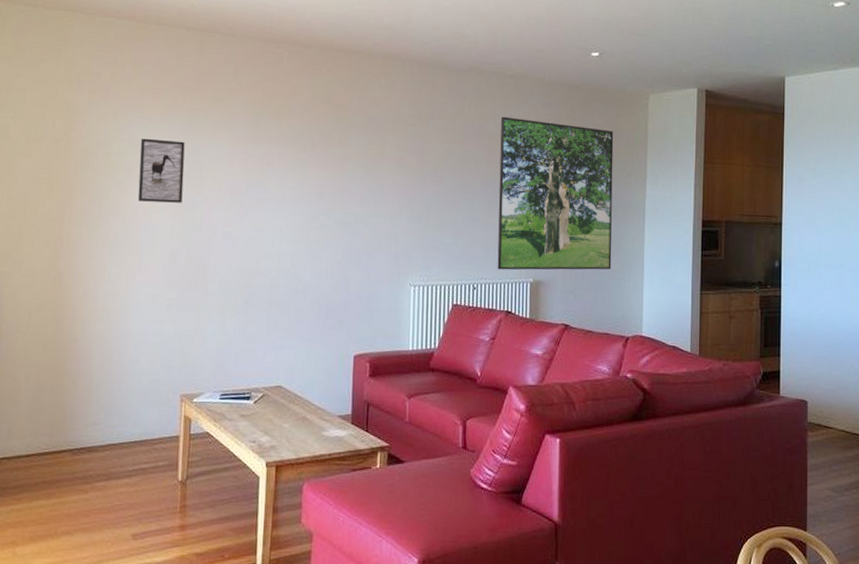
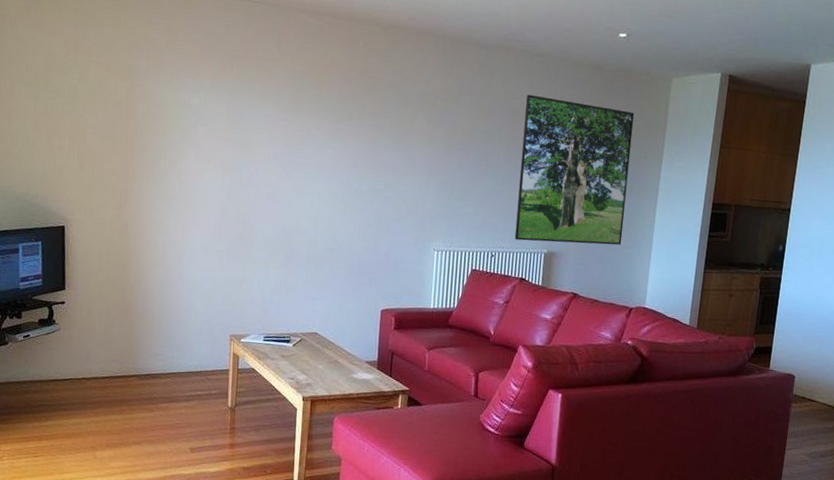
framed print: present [137,138,185,203] -> none [191,102,233,165]

